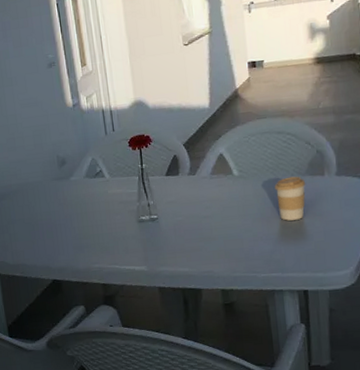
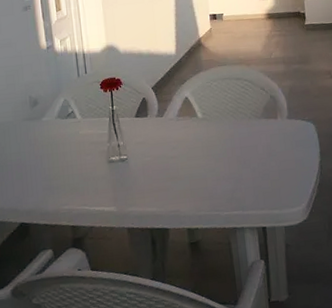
coffee cup: present [274,176,306,221] -> none [234,119,262,161]

